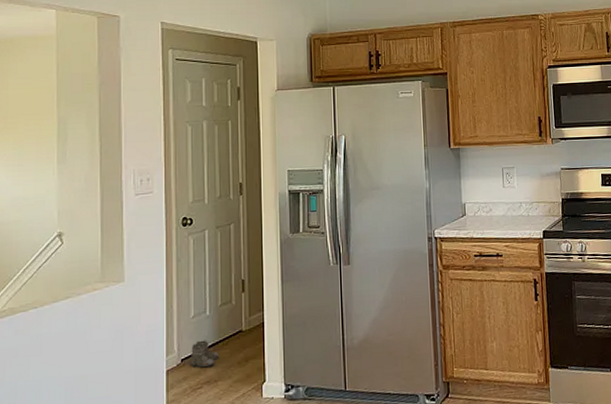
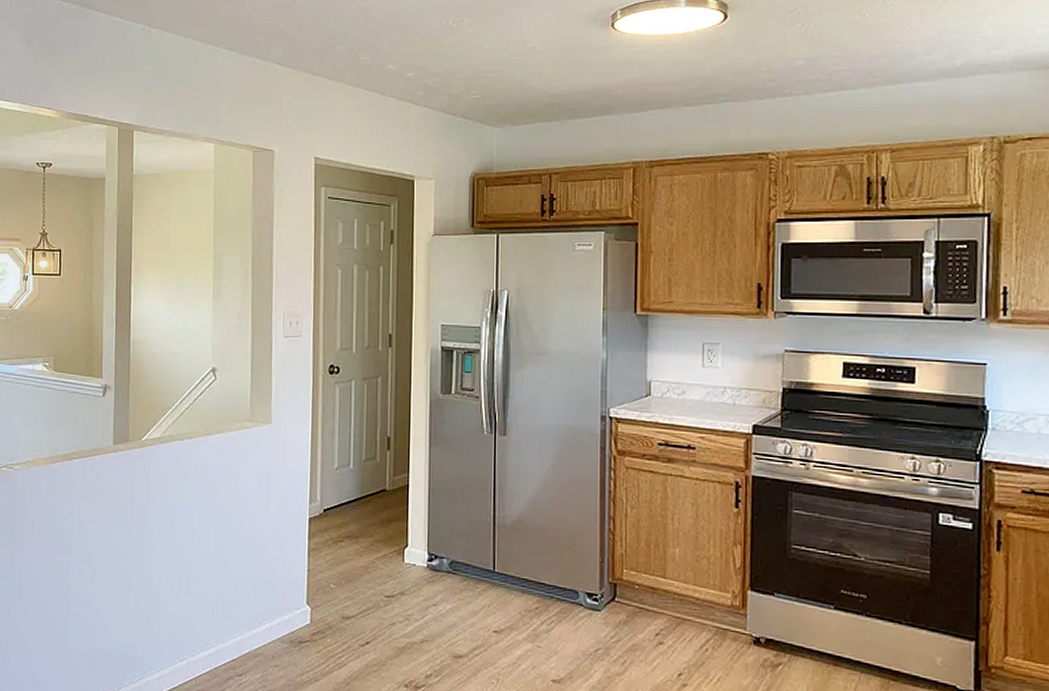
boots: present [189,340,220,369] -> none [332,493,362,522]

